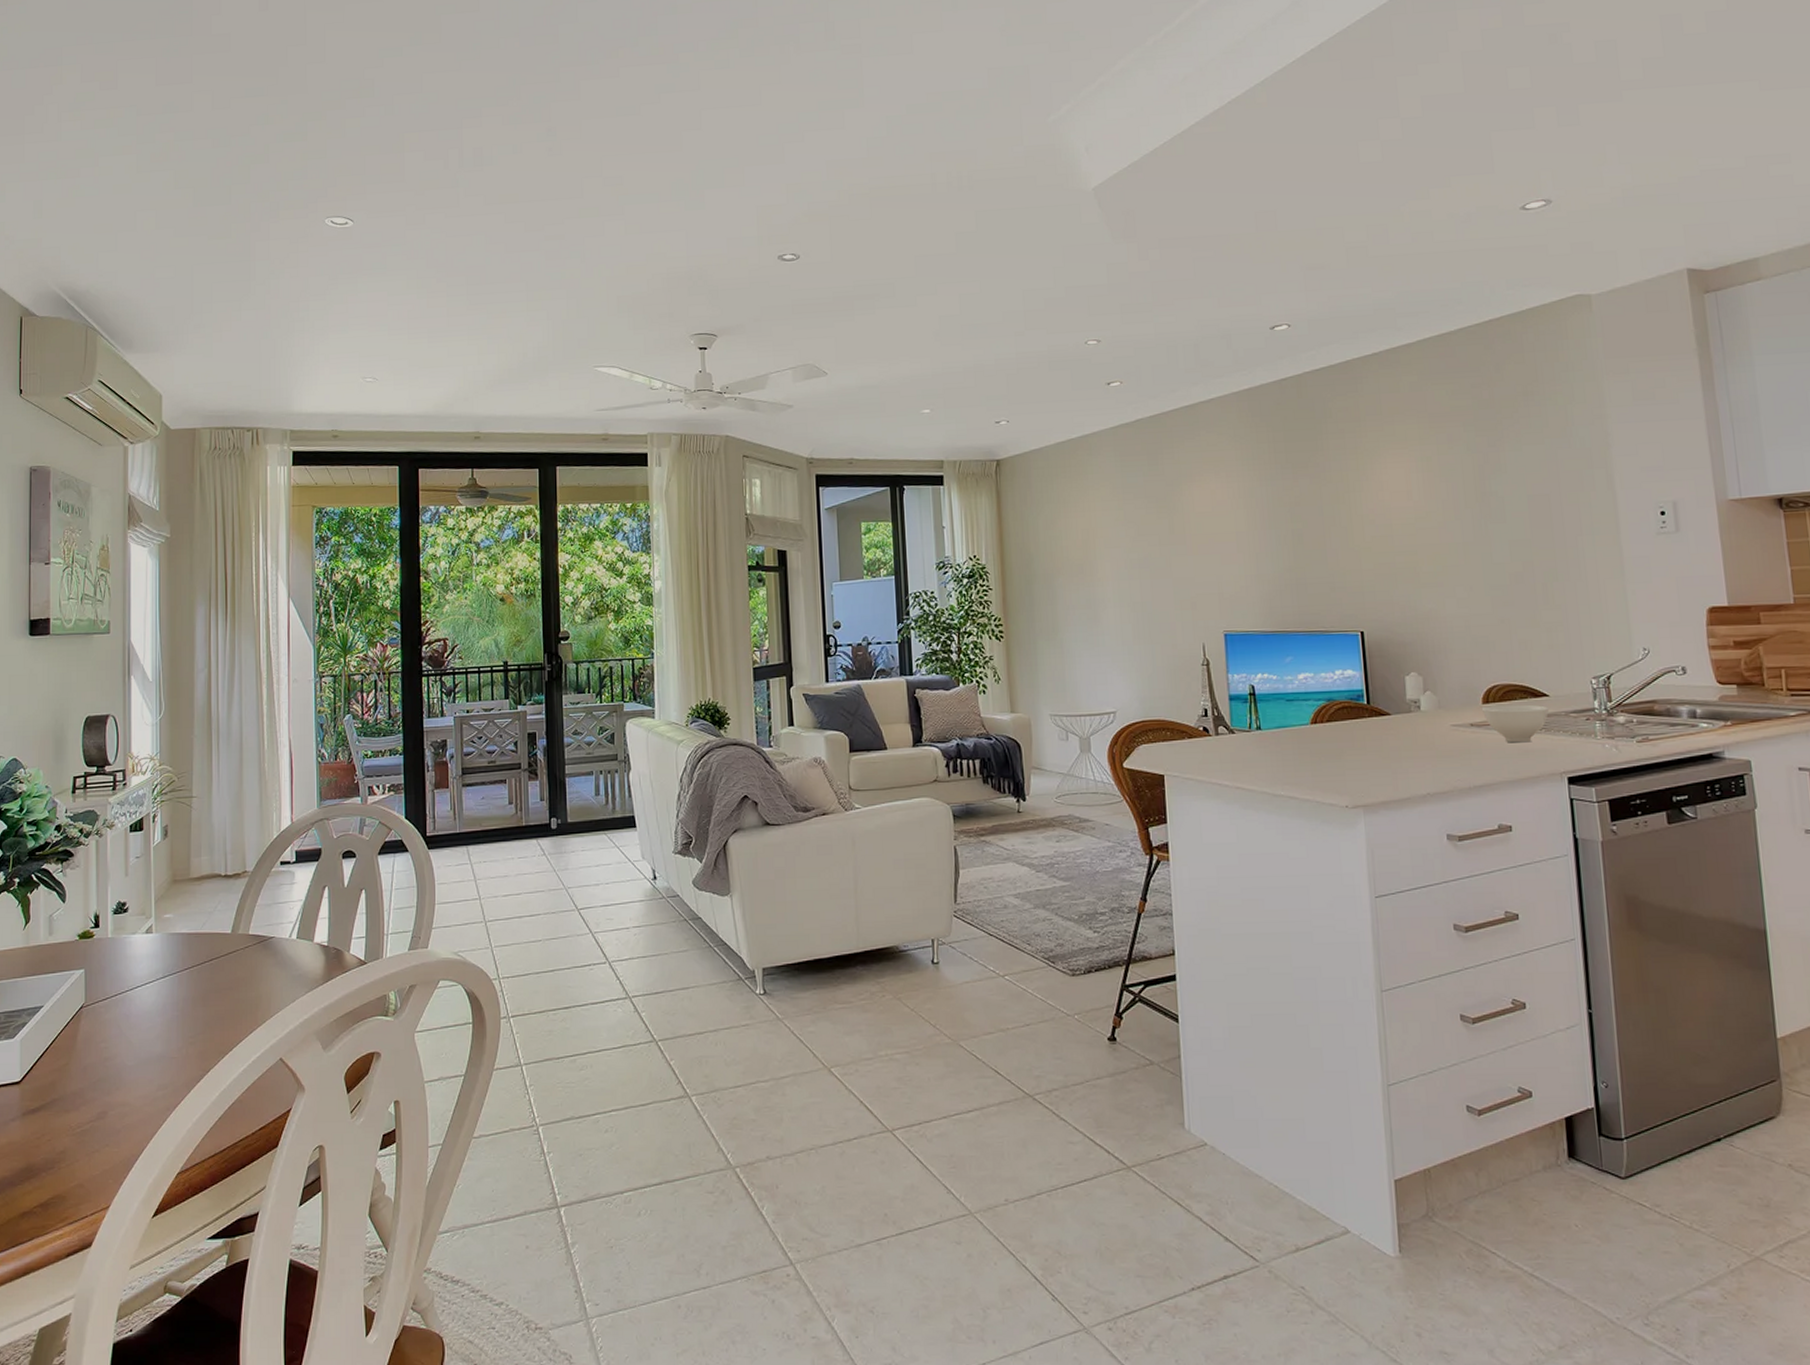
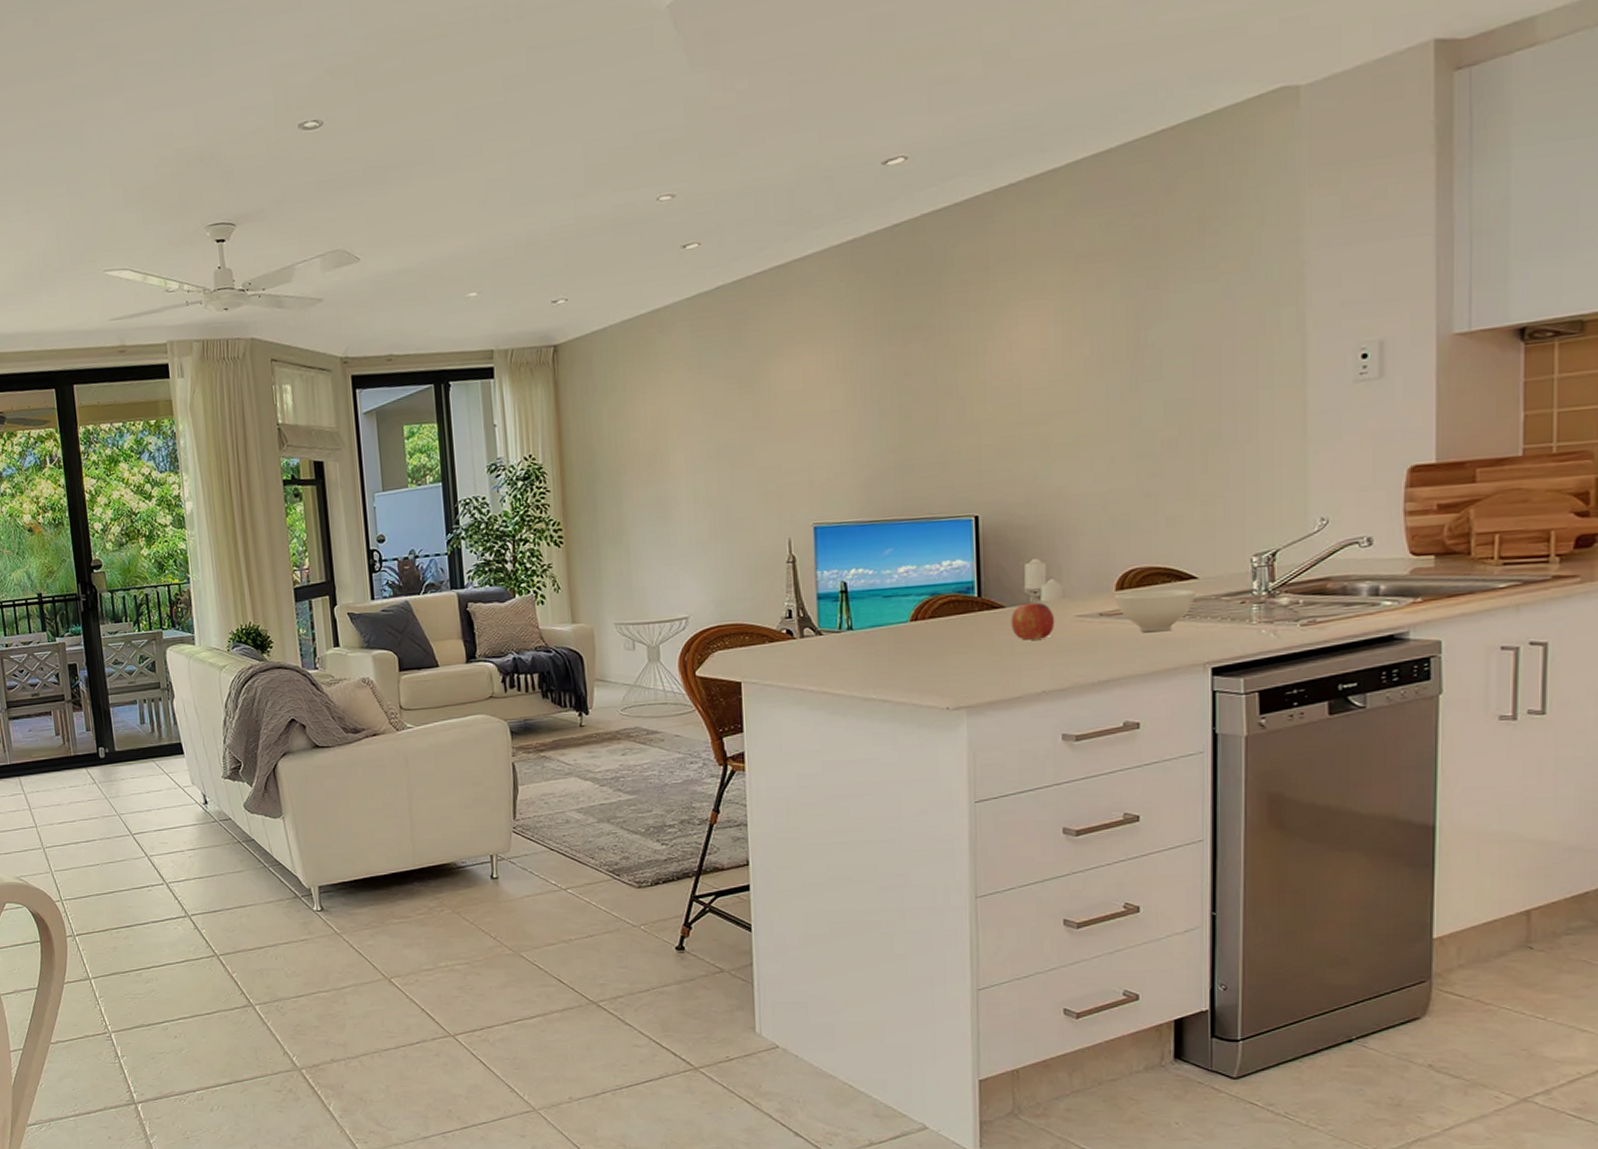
fruit: none [1396,711,1434,746] -> present [1010,602,1055,640]

